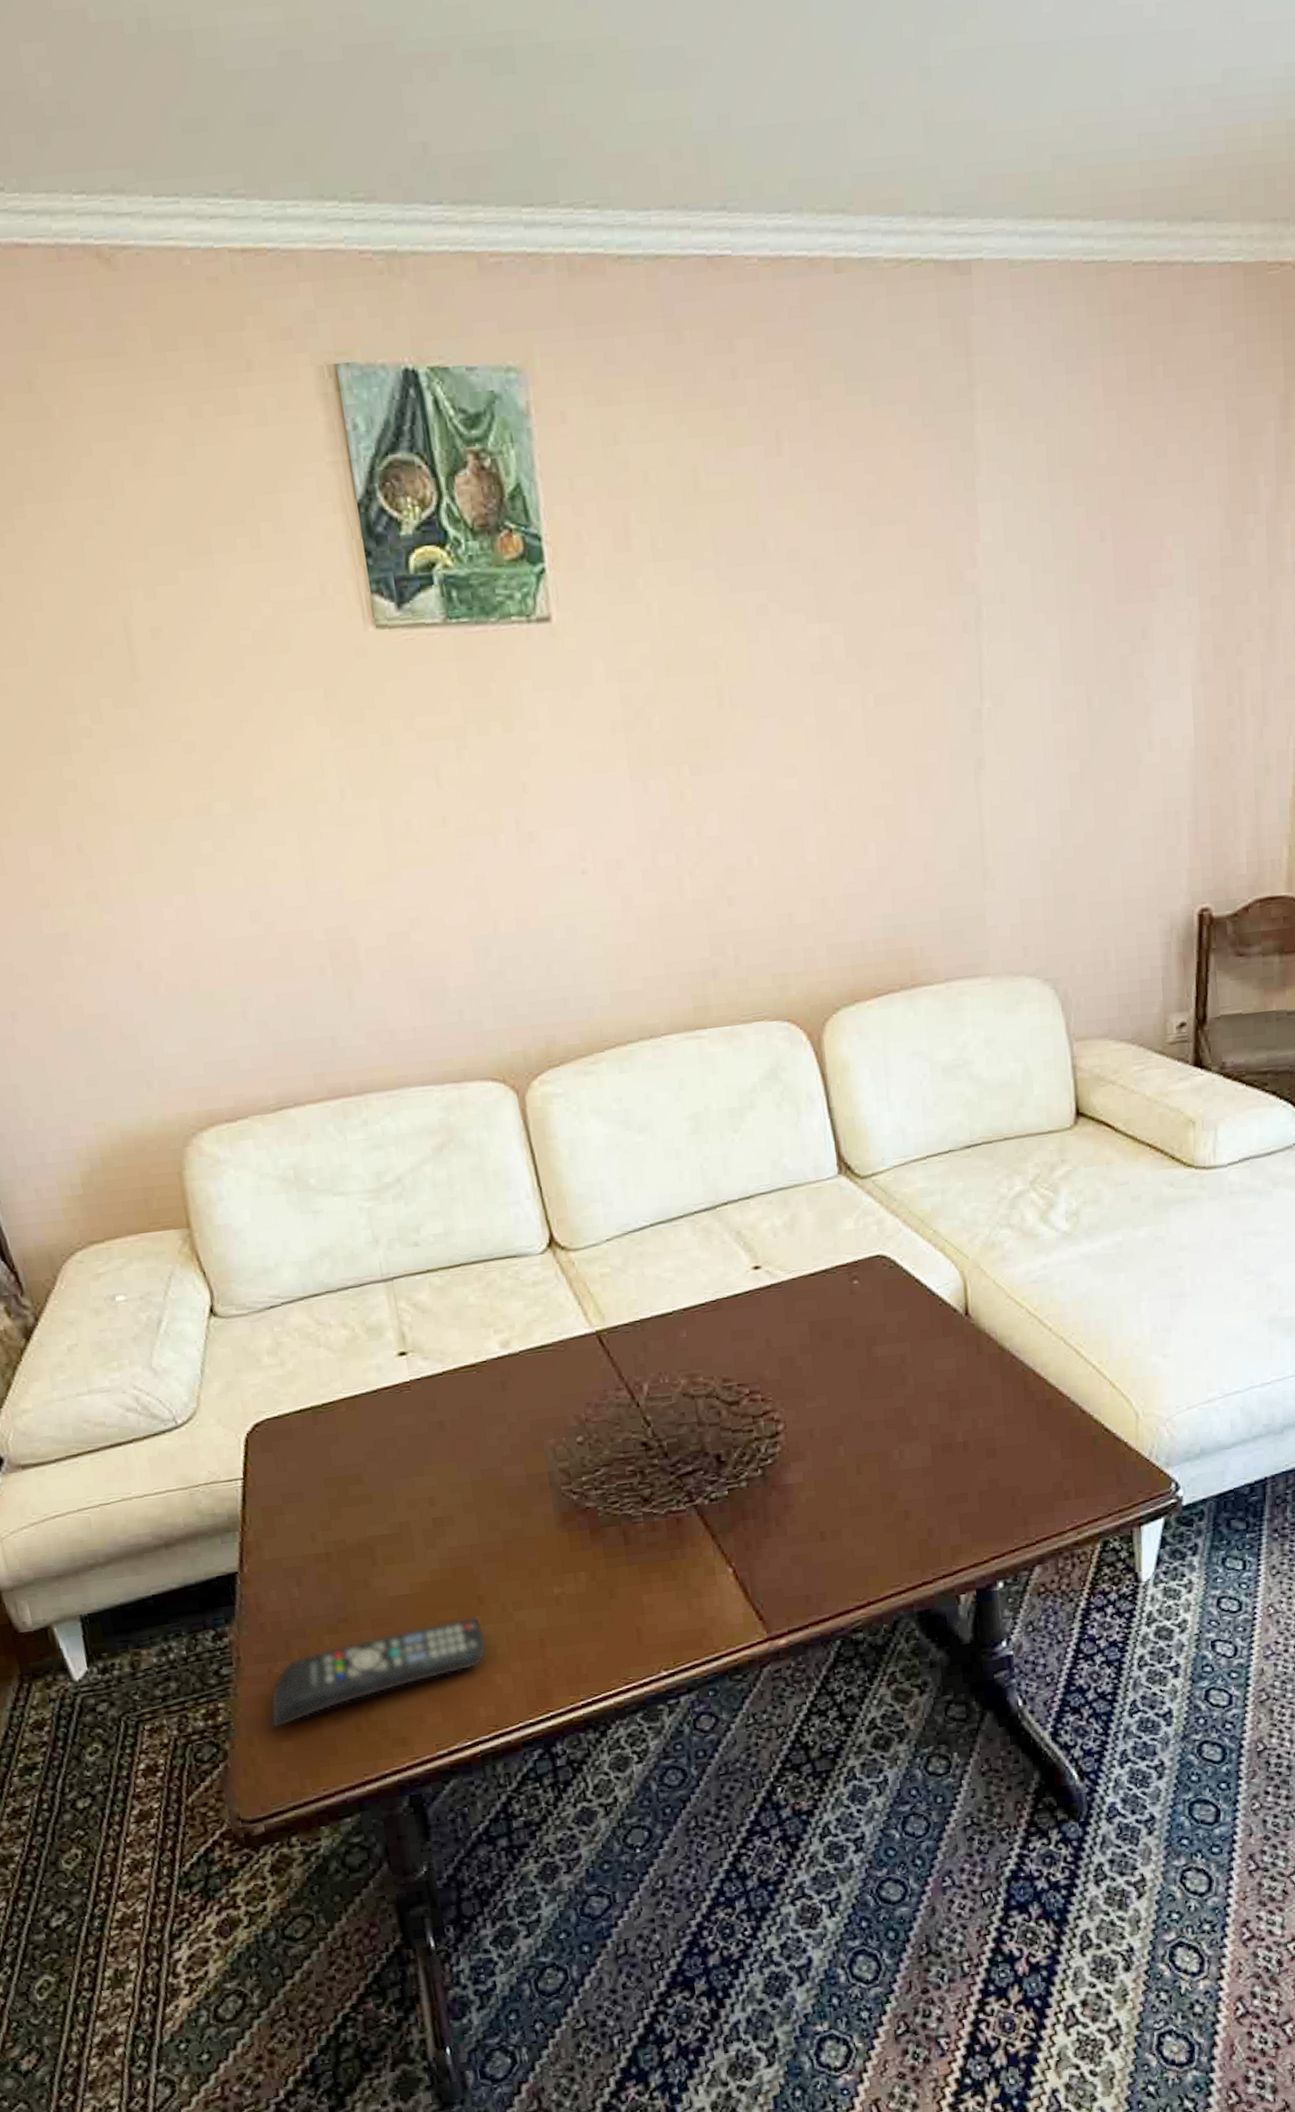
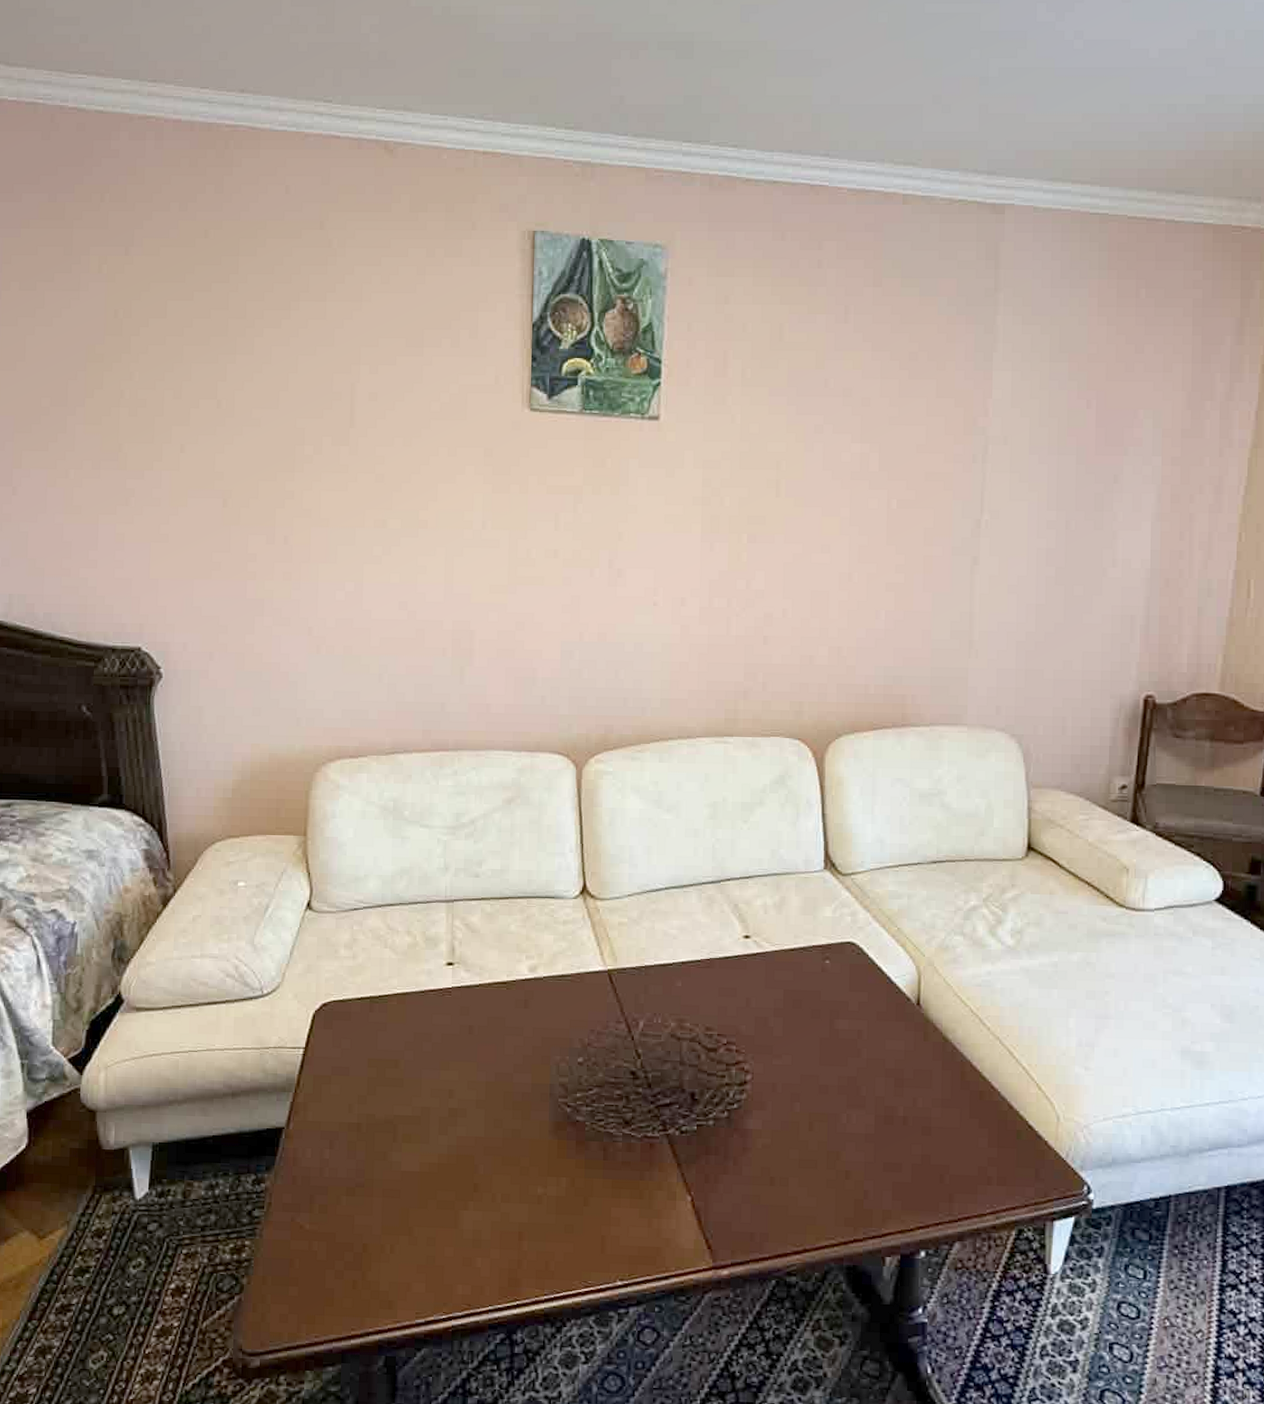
remote control: present [270,1616,488,1729] -> none [284,1201,475,1274]

